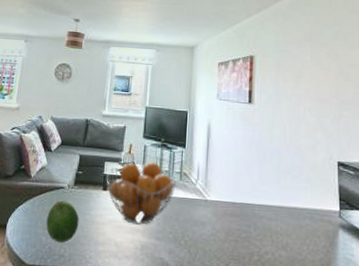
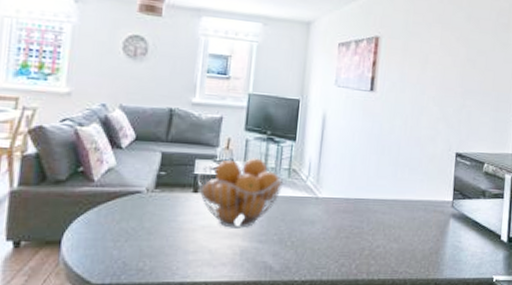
fruit: present [46,200,79,243] -> none [118,207,163,255]

